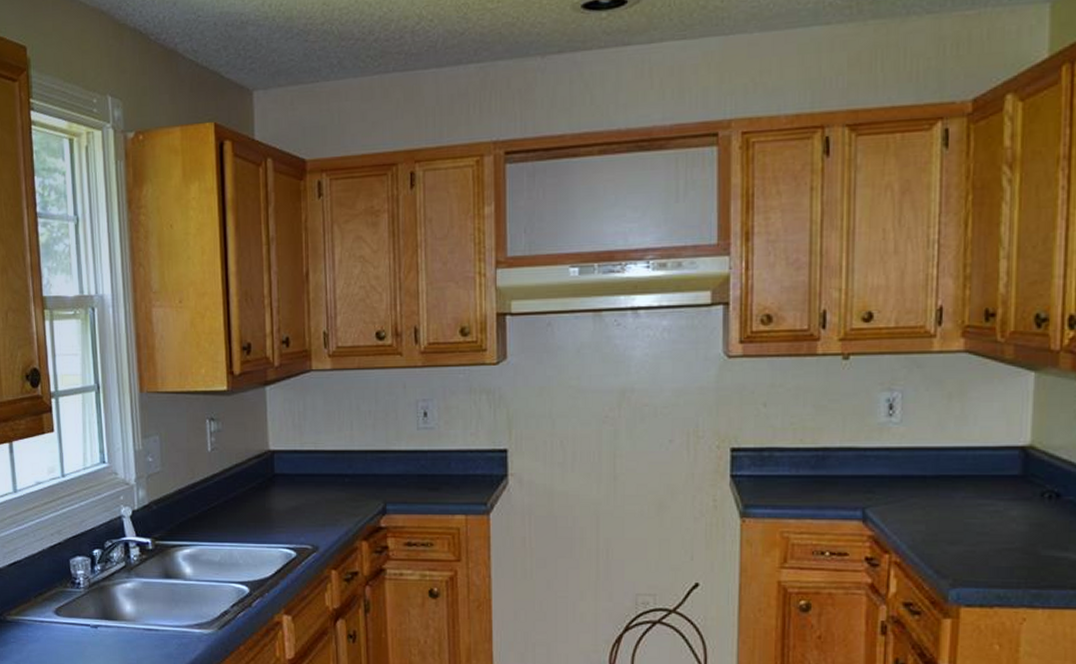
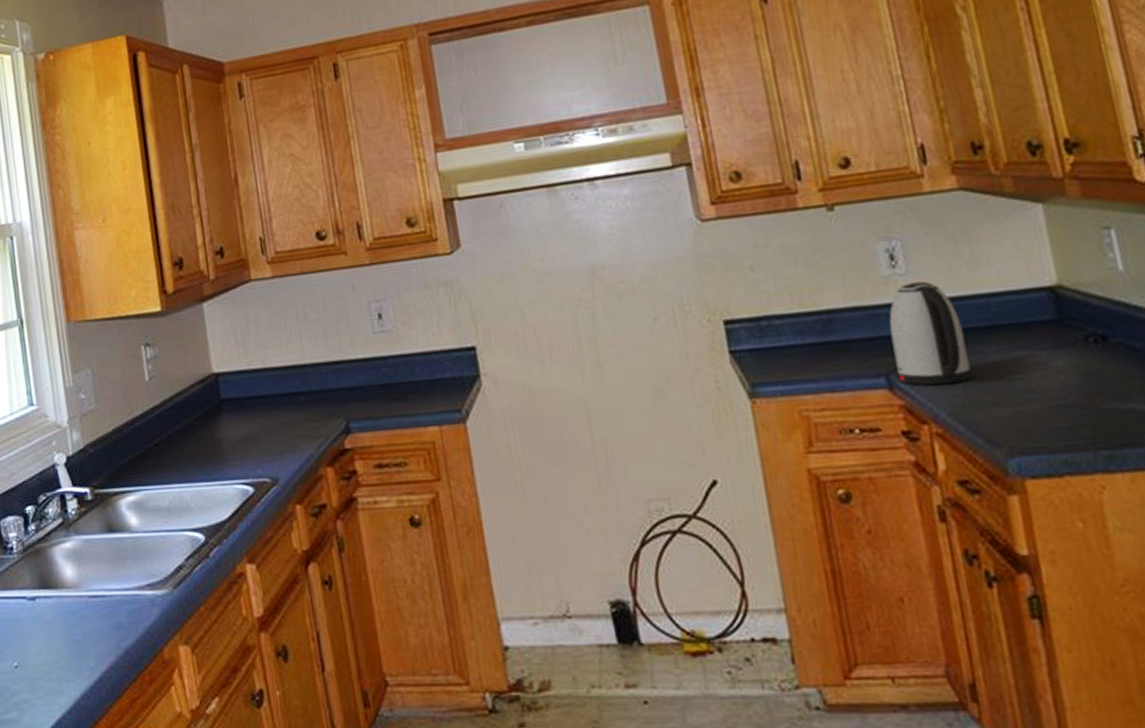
kettle: none [873,431,938,522] -> present [889,281,972,385]

